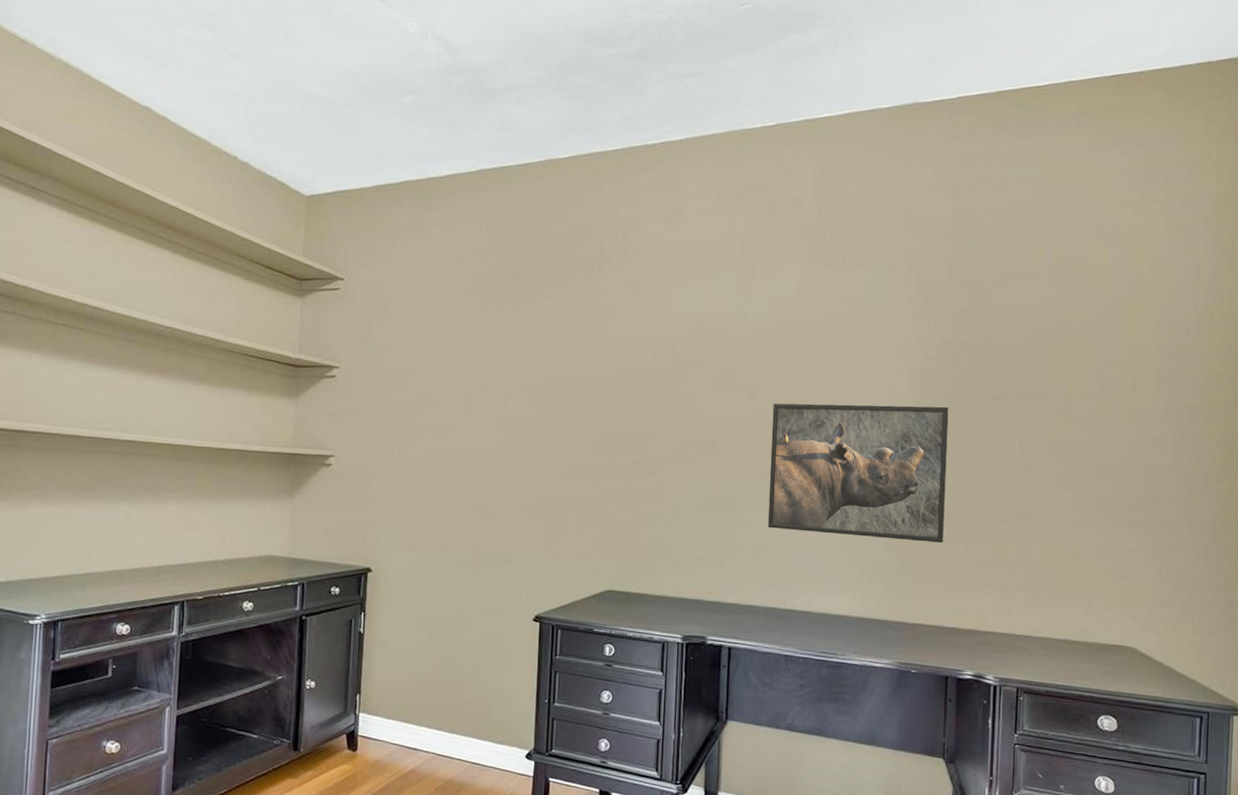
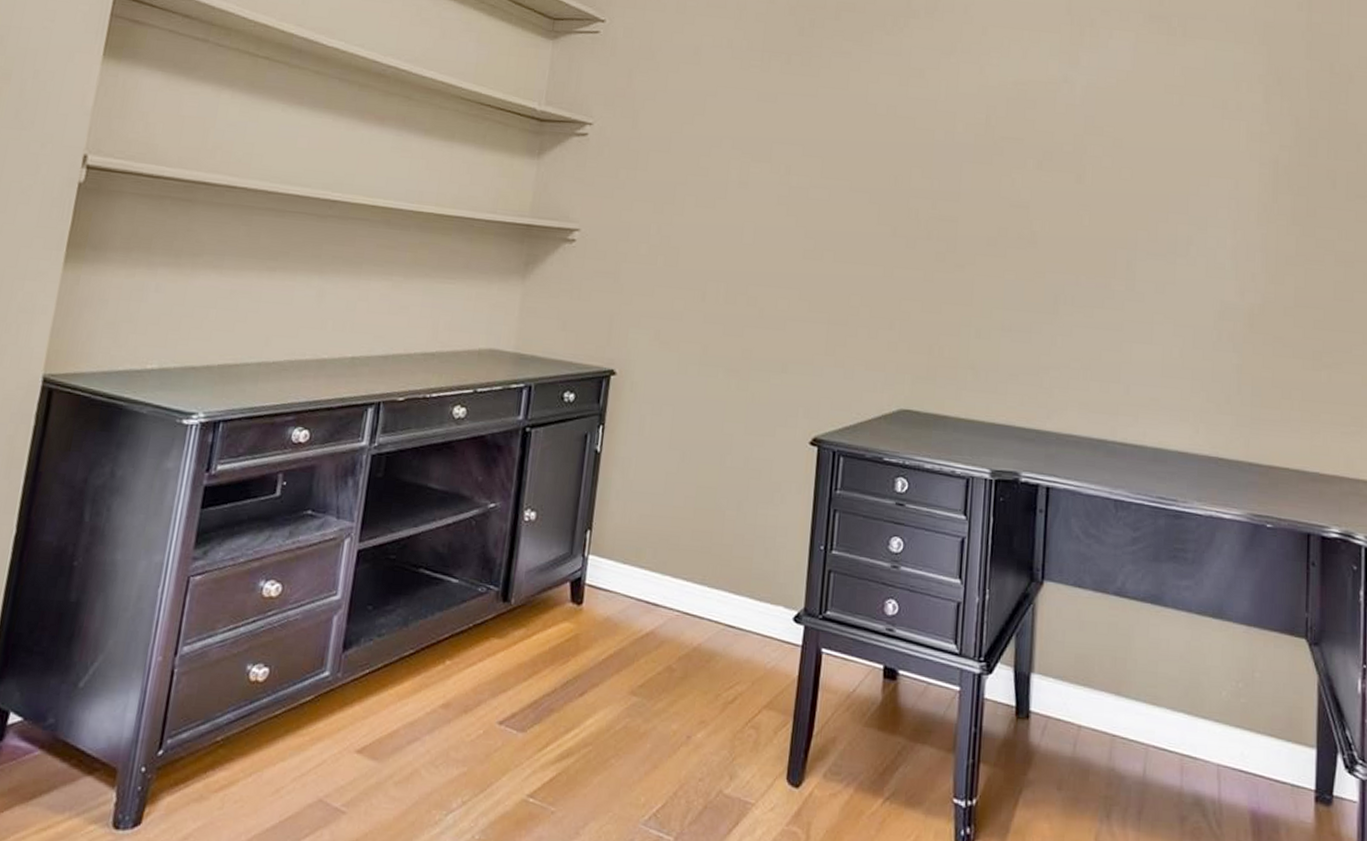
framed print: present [767,403,949,543] -> none [1095,190,1307,367]

